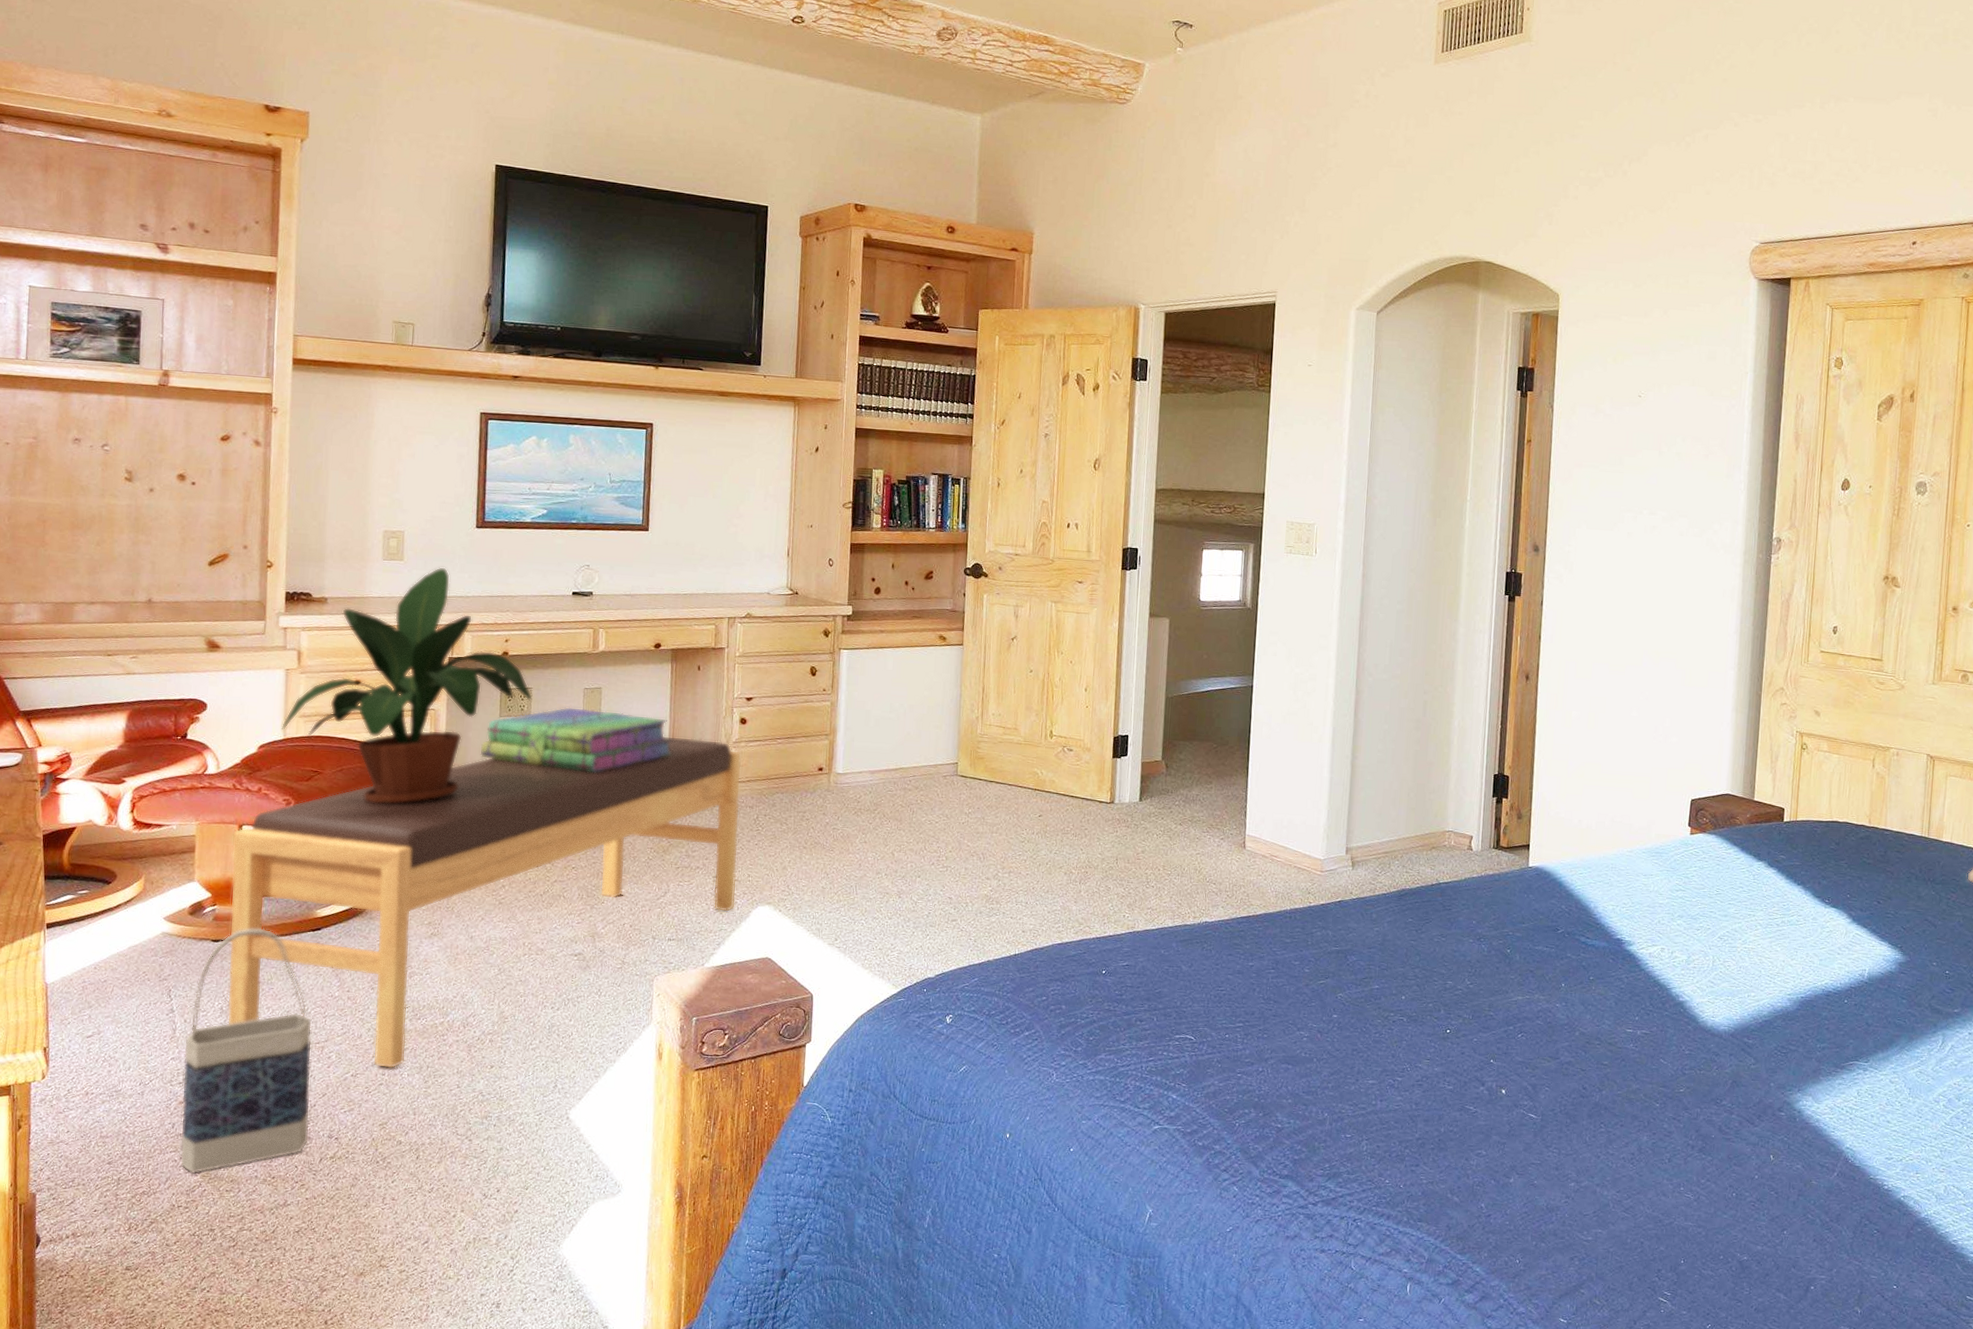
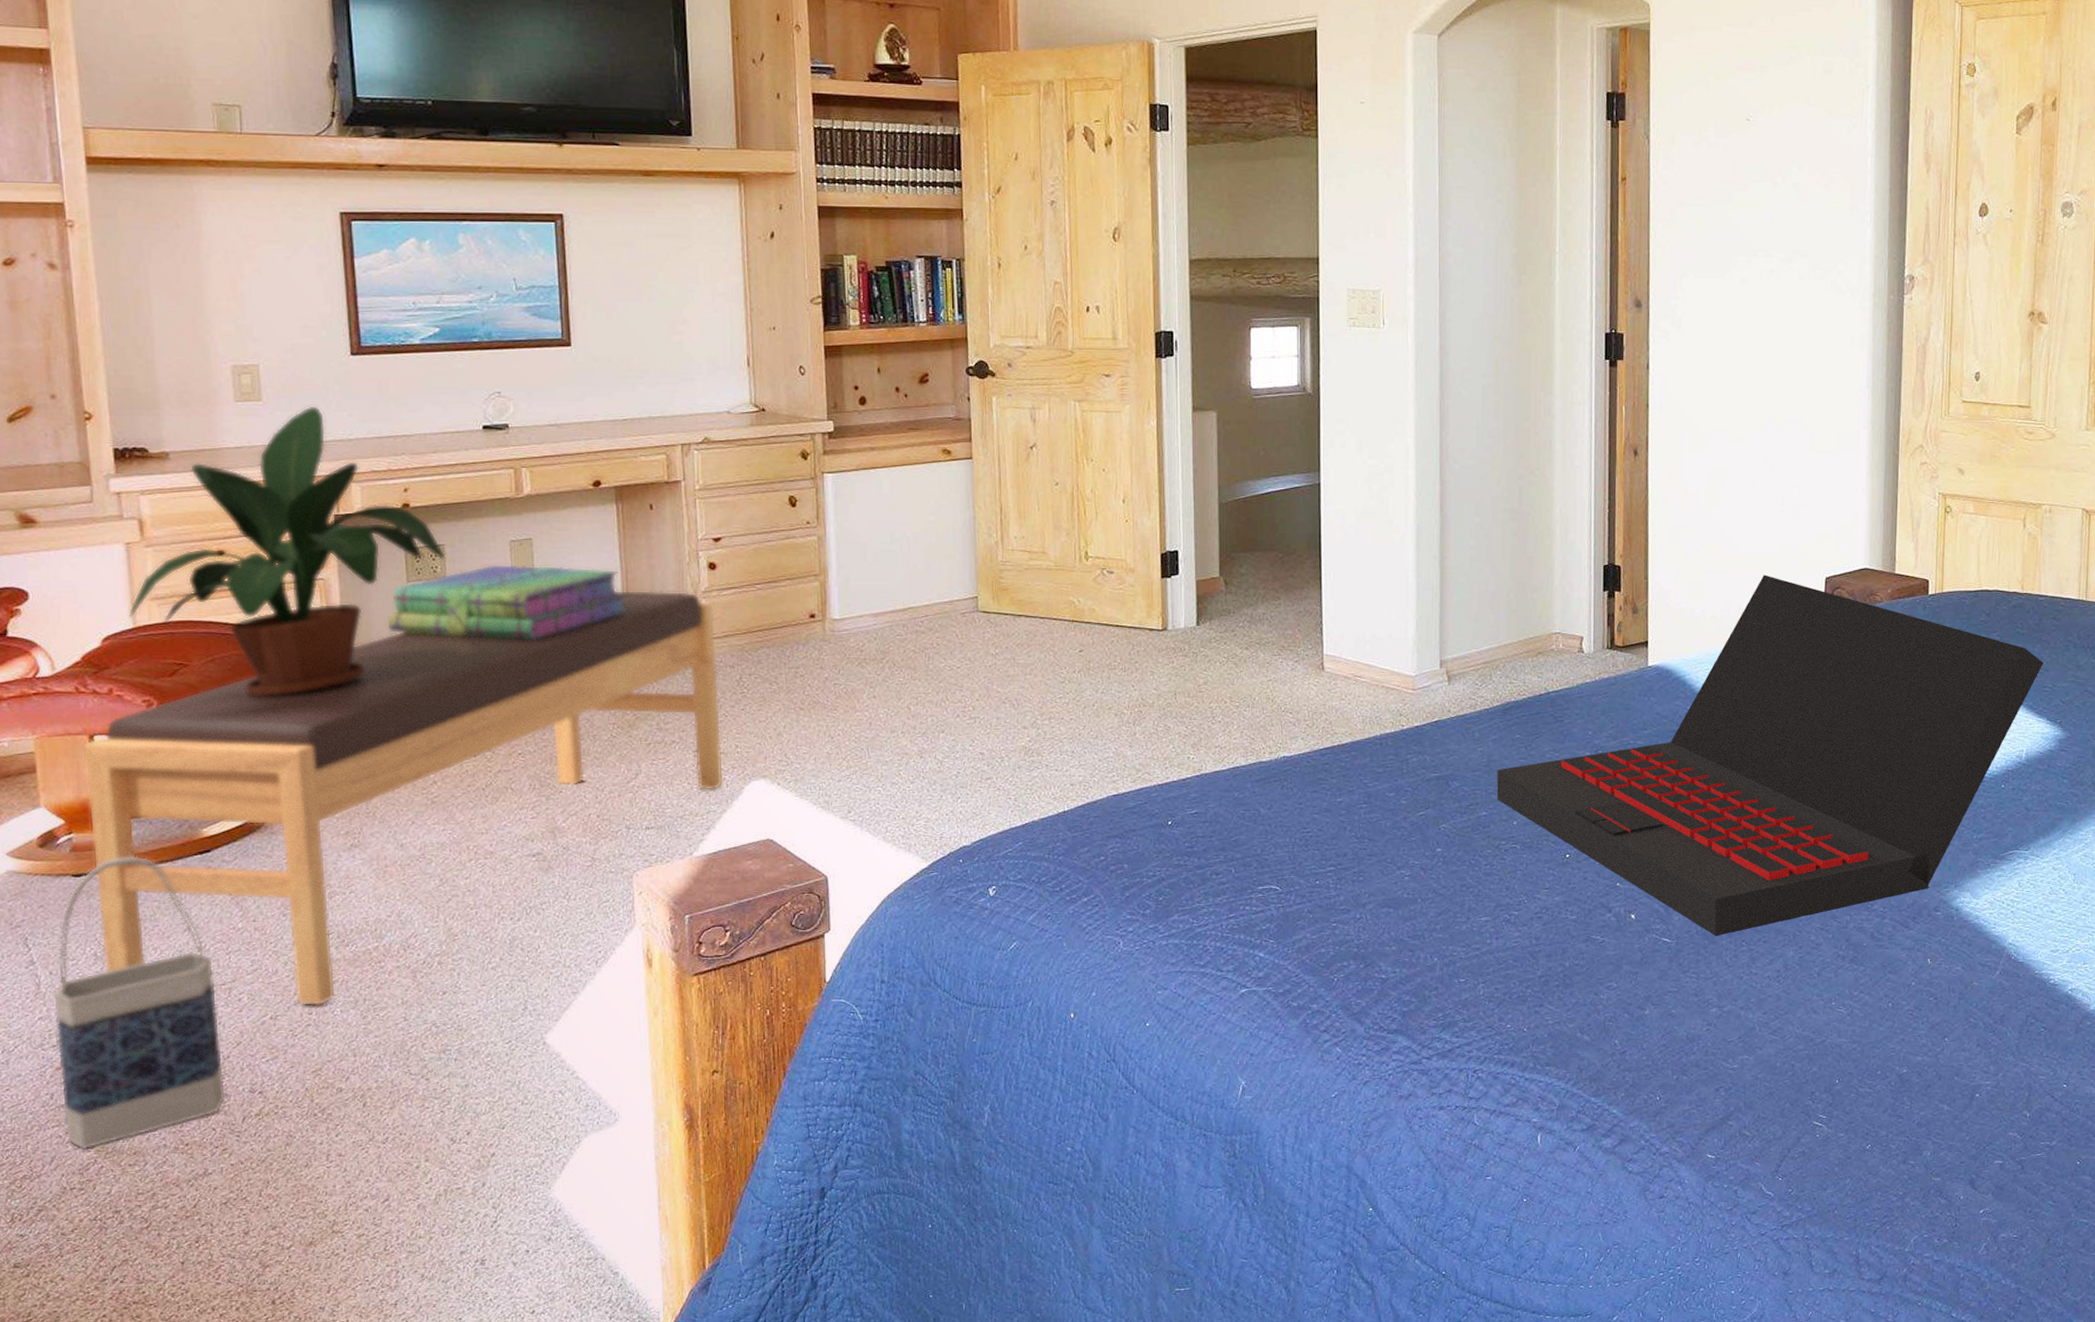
laptop: none [1388,793,1887,1116] -> present [1496,574,2043,936]

